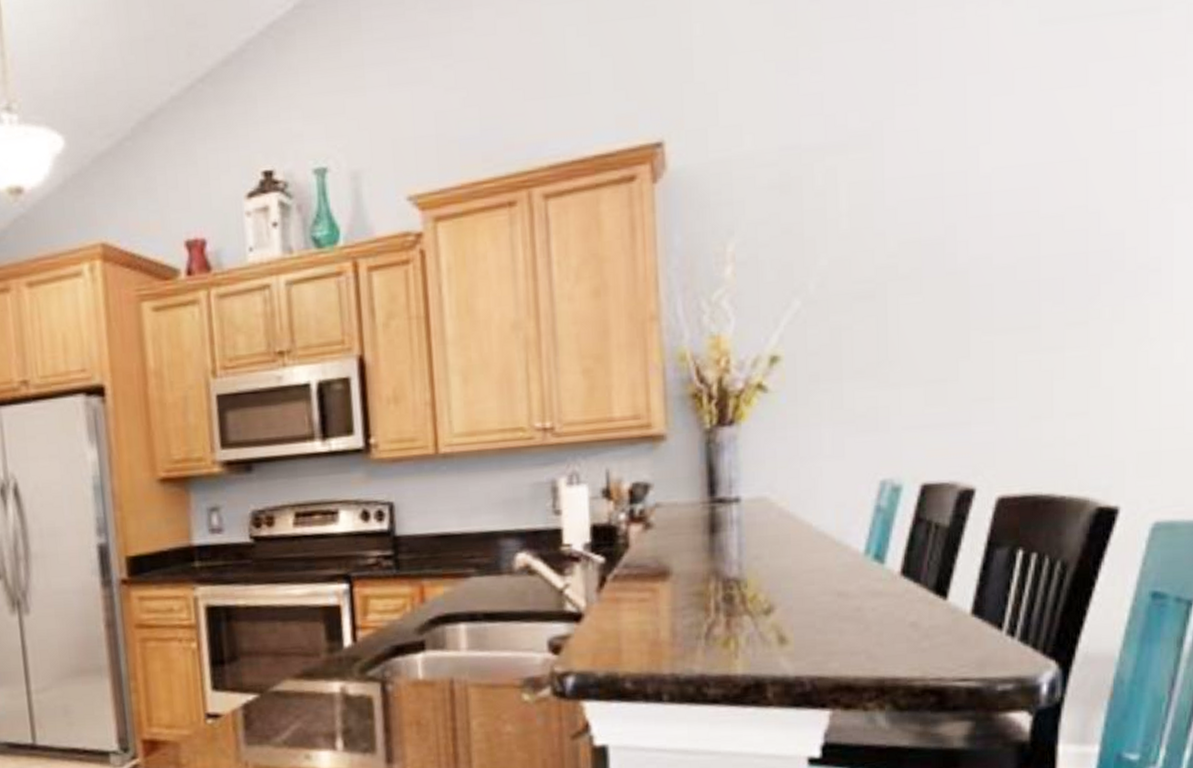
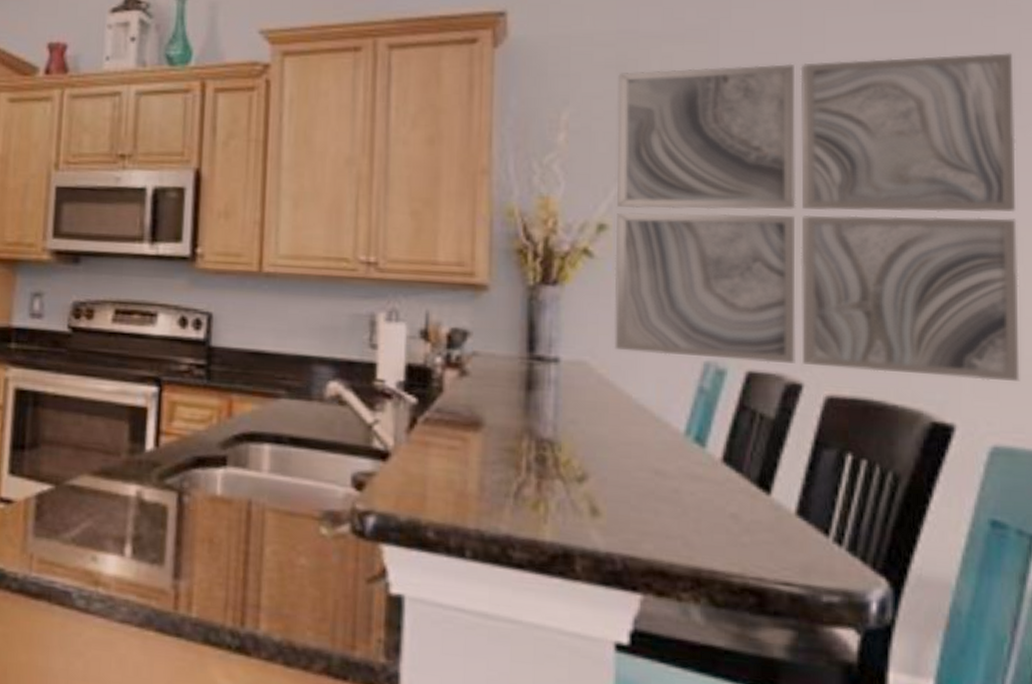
wall art: none [782,118,1181,482] -> present [614,52,1020,381]

